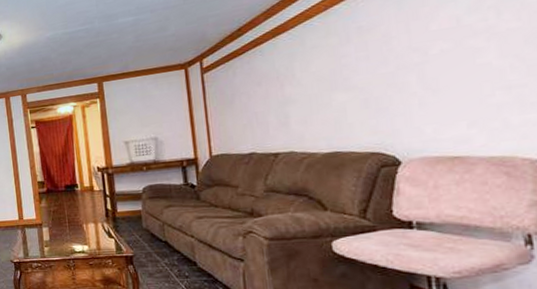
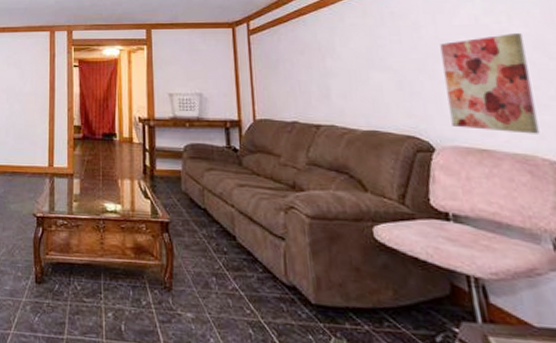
wall art: none [413,28,522,138] -> present [440,33,540,134]

